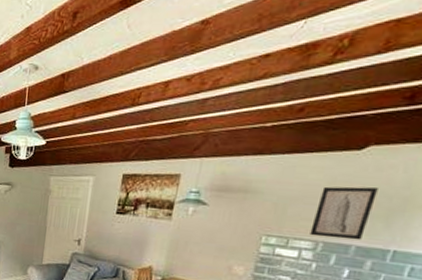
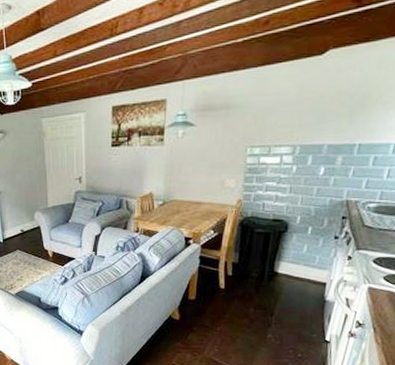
wall art: present [309,186,378,241] -> none [288,89,340,141]

